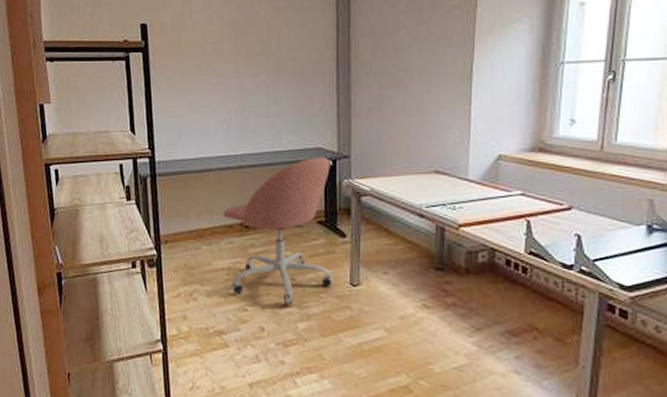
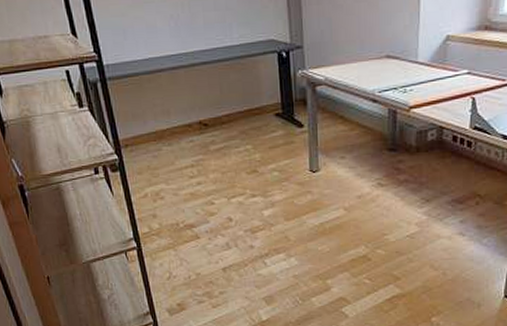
office chair: present [223,157,333,306] -> none [180,49,294,196]

